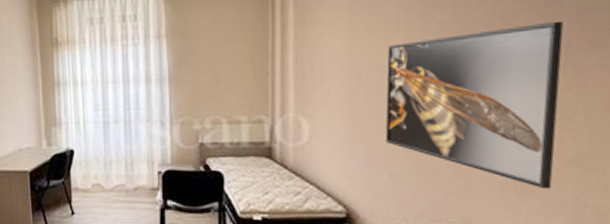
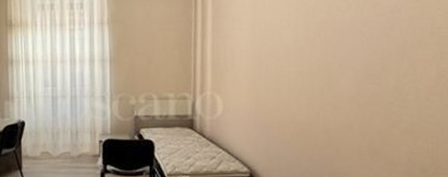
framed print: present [385,21,563,189] -> none [279,25,401,152]

